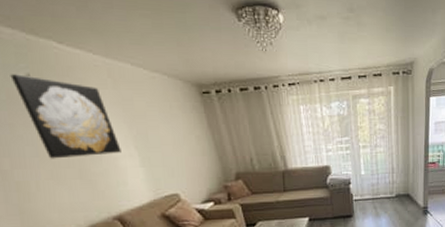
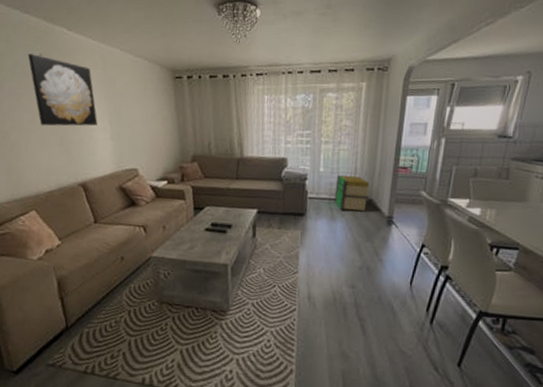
storage bin: none [377,175,406,208] -> present [334,174,370,211]

